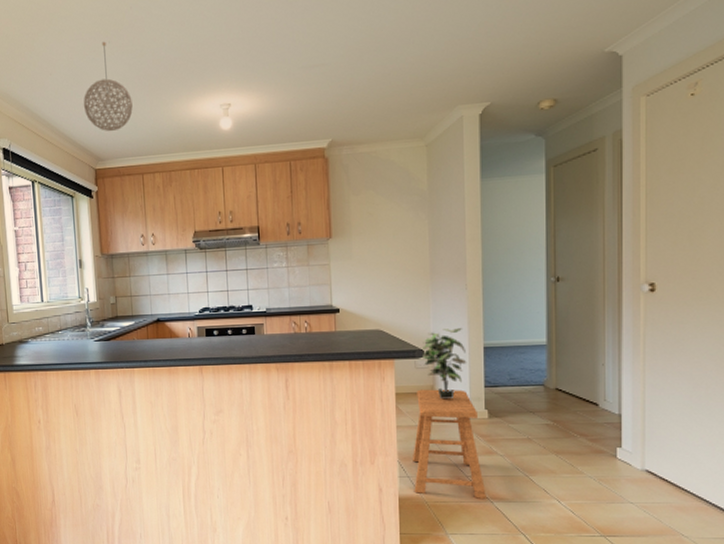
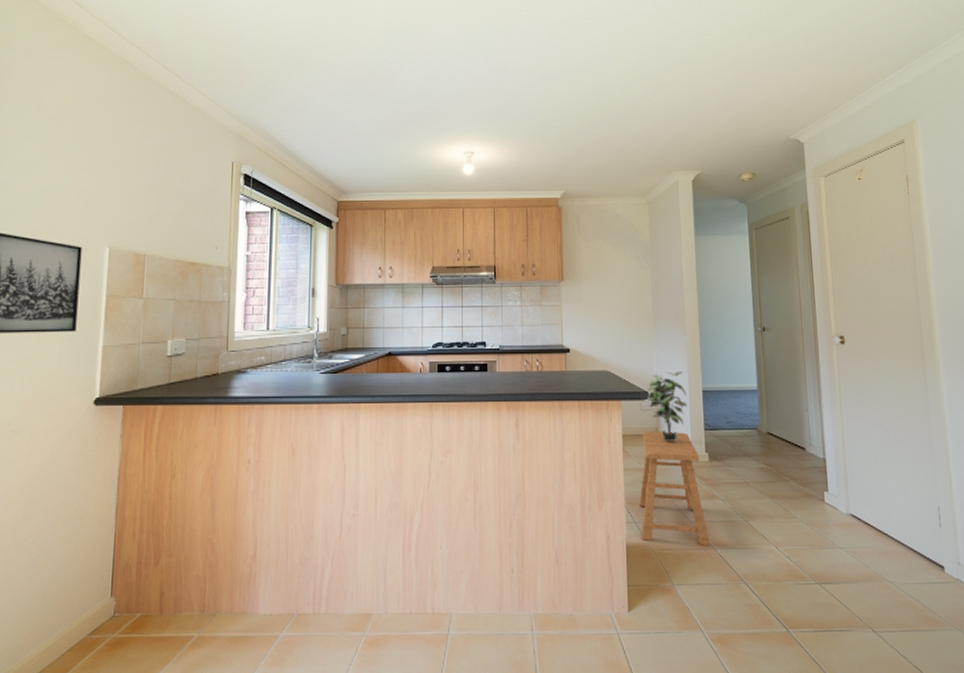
pendant light: present [83,41,133,132] -> none [331,86,380,168]

